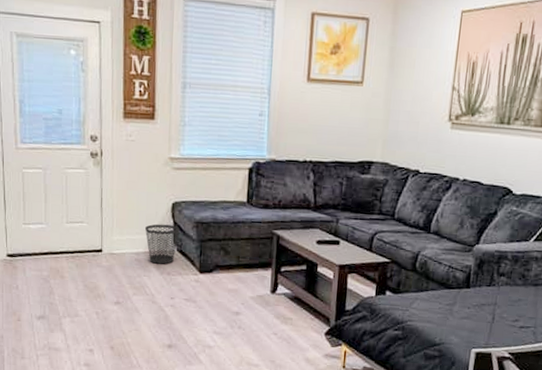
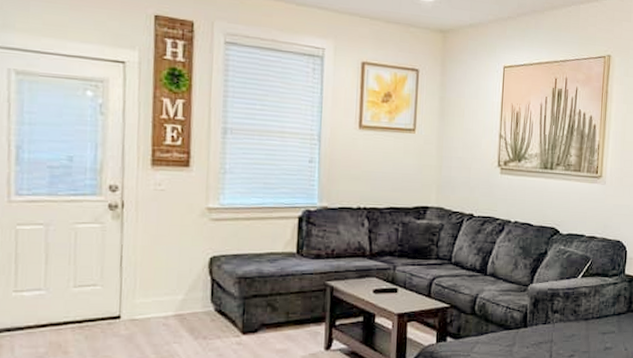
wastebasket: present [144,224,180,264] -> none [175,282,219,328]

